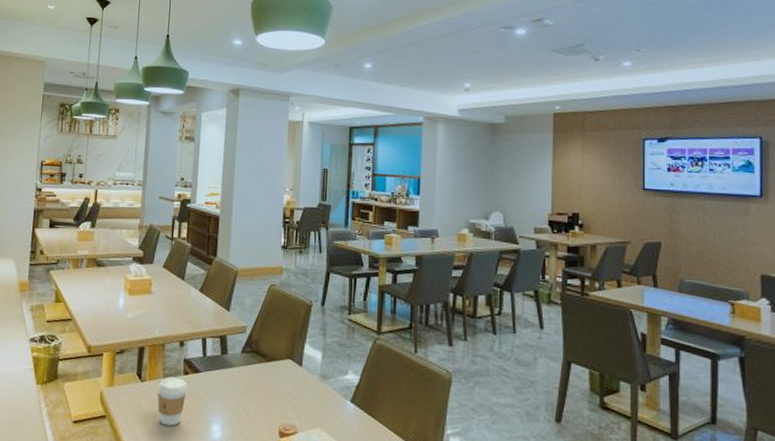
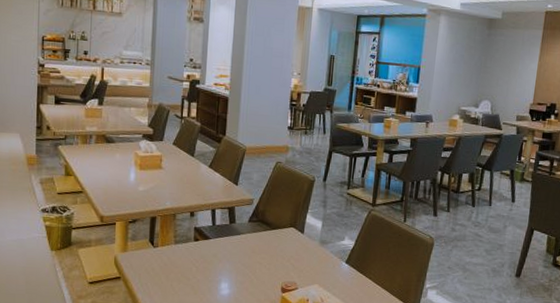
coffee cup: present [157,377,187,426] -> none [169,243,198,285]

